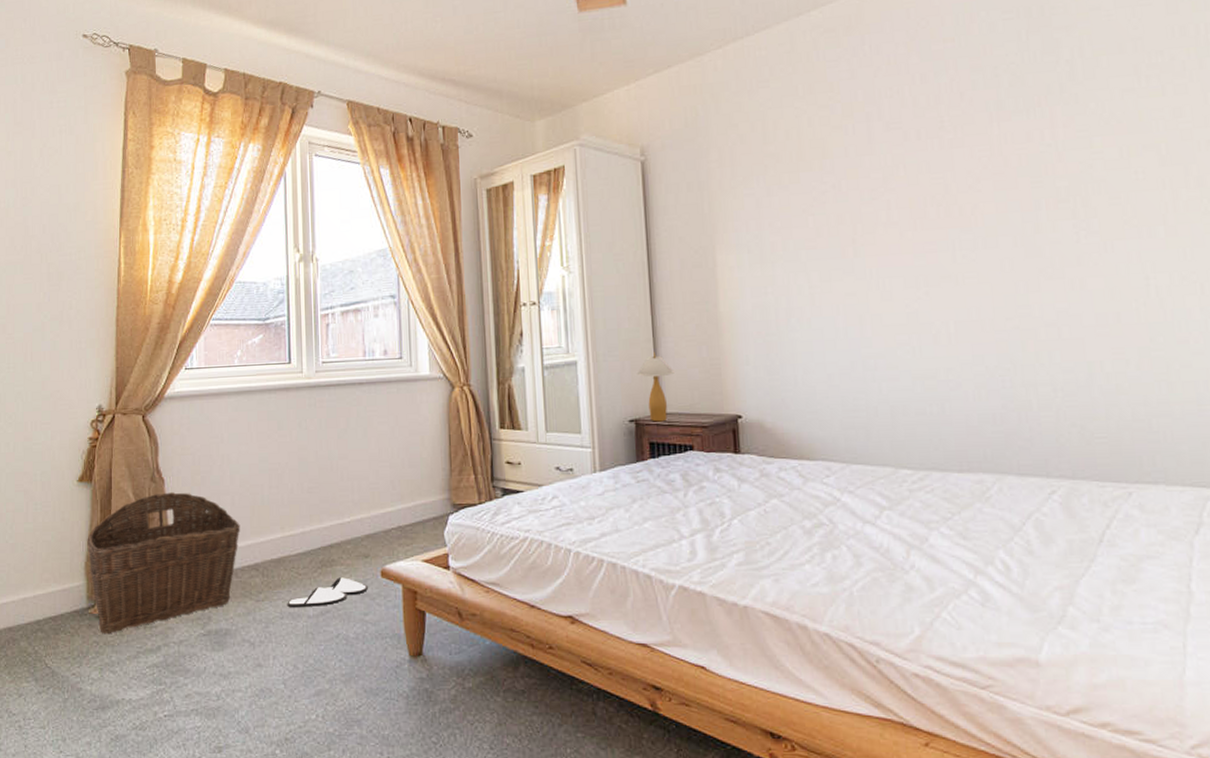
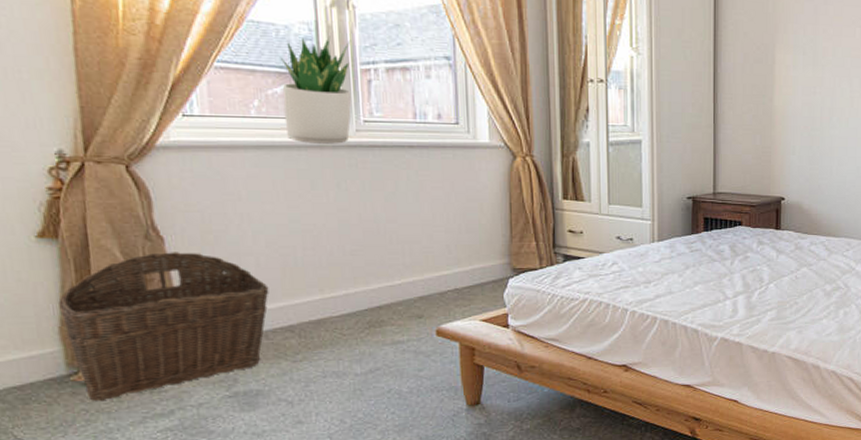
planter: none [259,287,314,387] -> present [281,35,352,144]
slippers: present [287,577,368,607] -> none [330,337,422,366]
table lamp: present [637,351,675,422] -> none [697,136,731,200]

